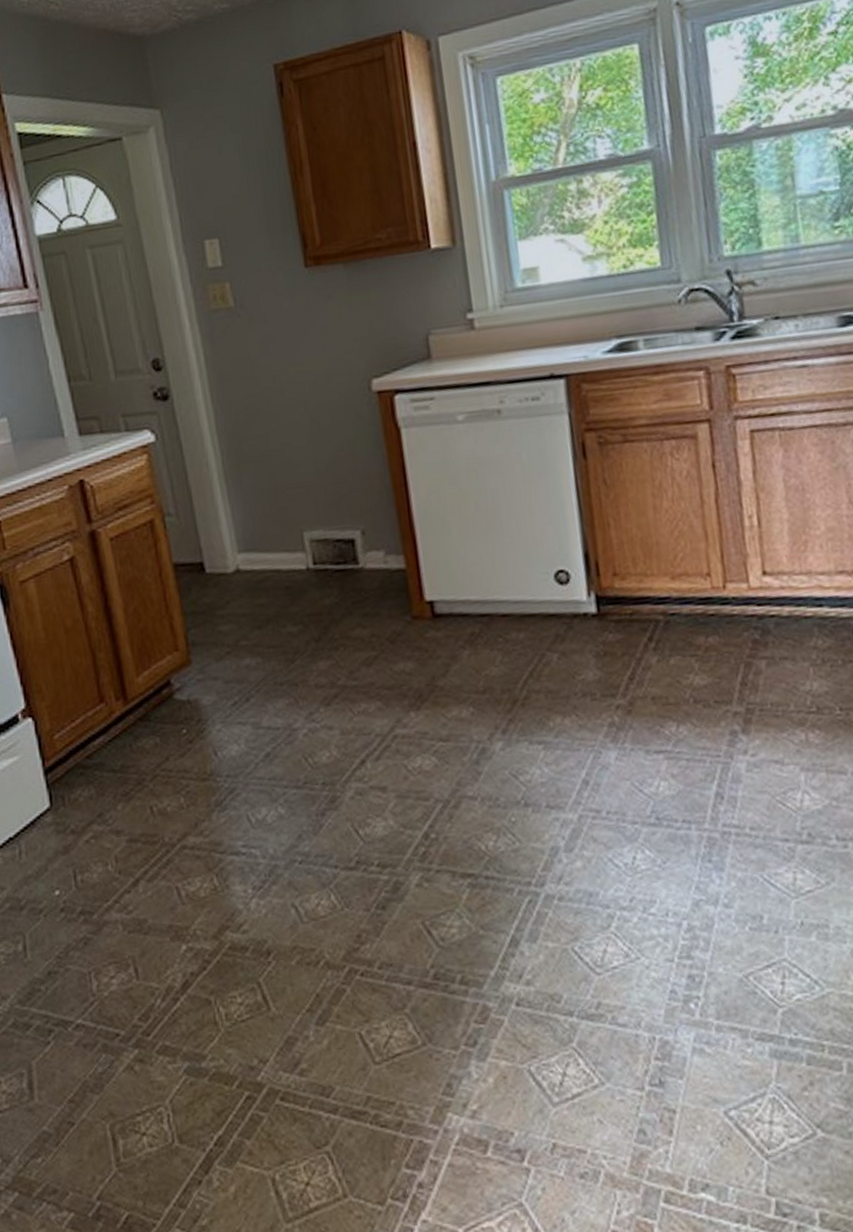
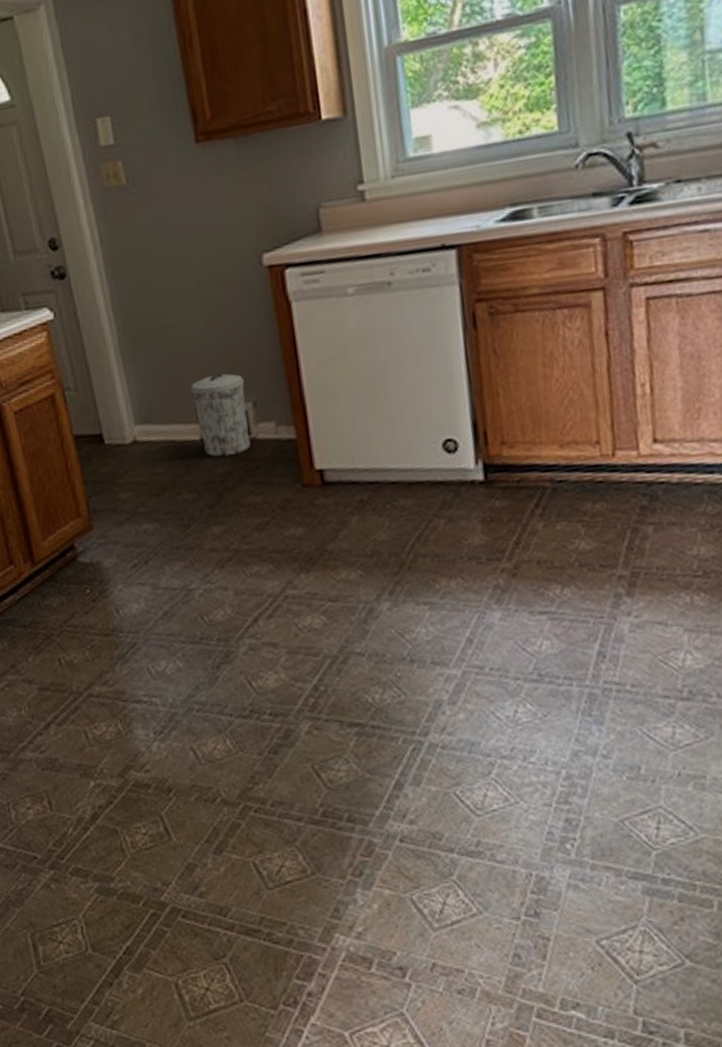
trash can: none [297,500,359,588] -> present [191,373,251,457]

